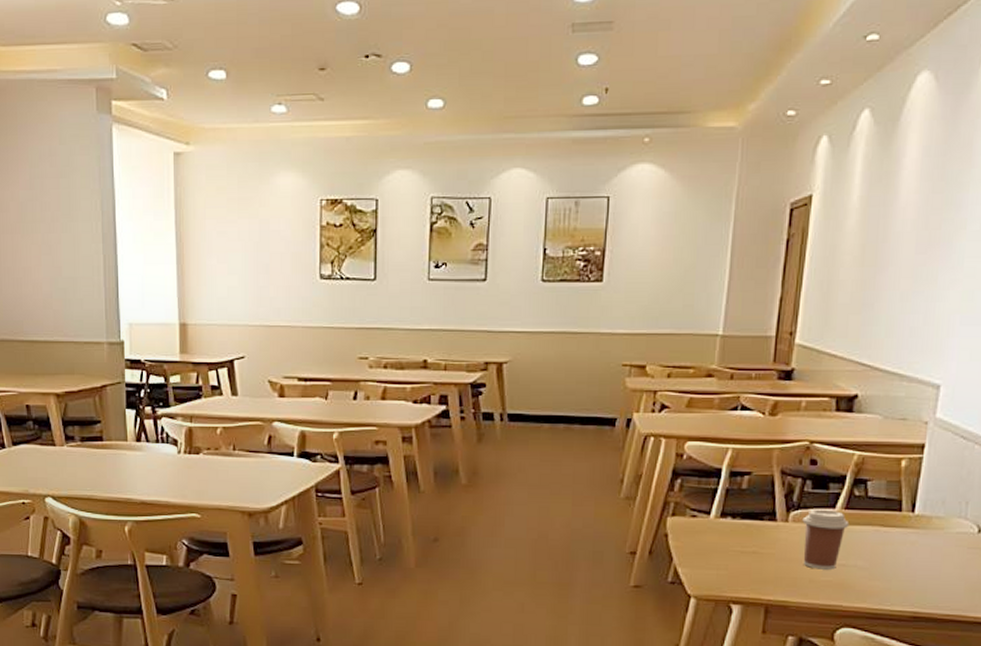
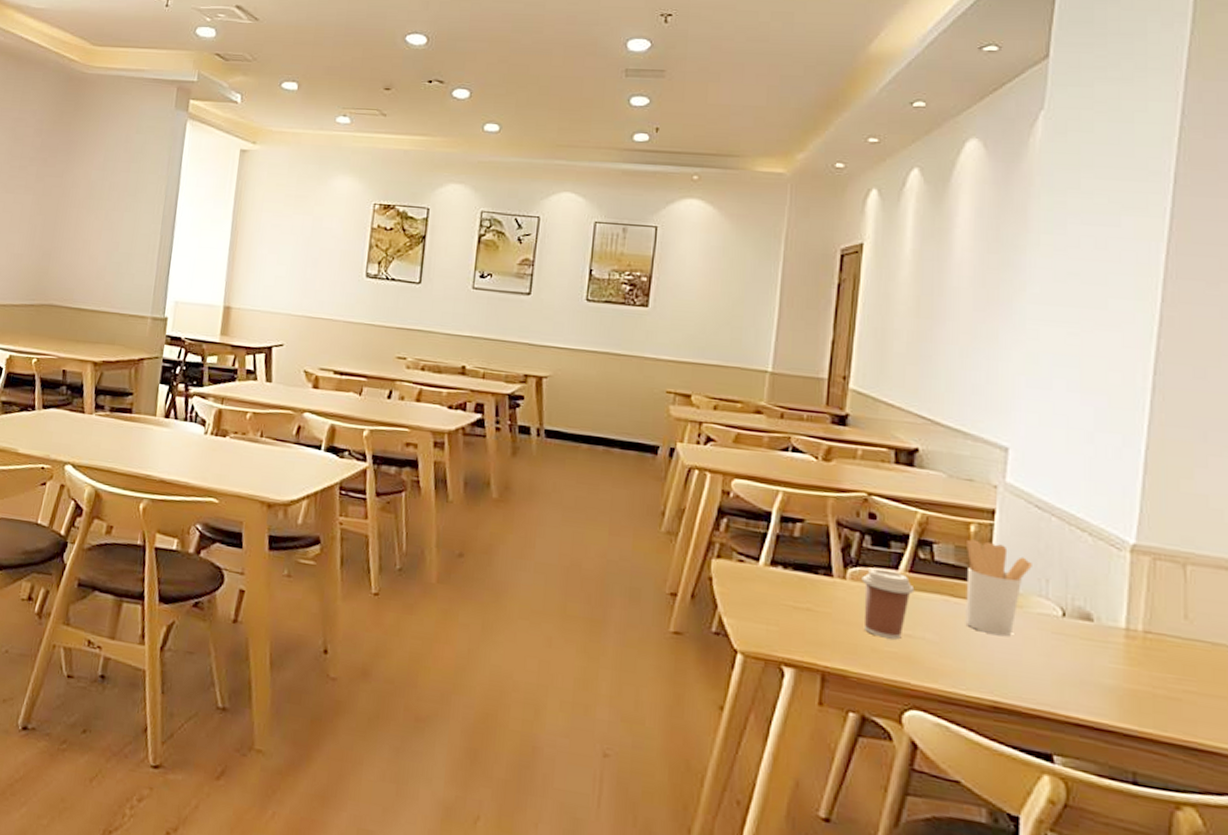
utensil holder: none [893,473,955,556] -> present [965,539,1032,636]

